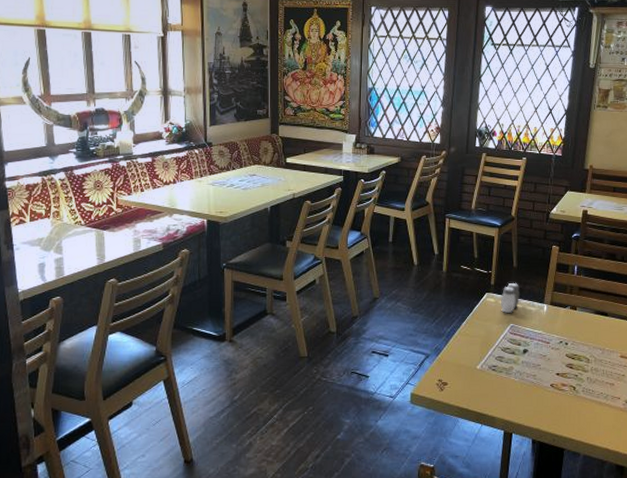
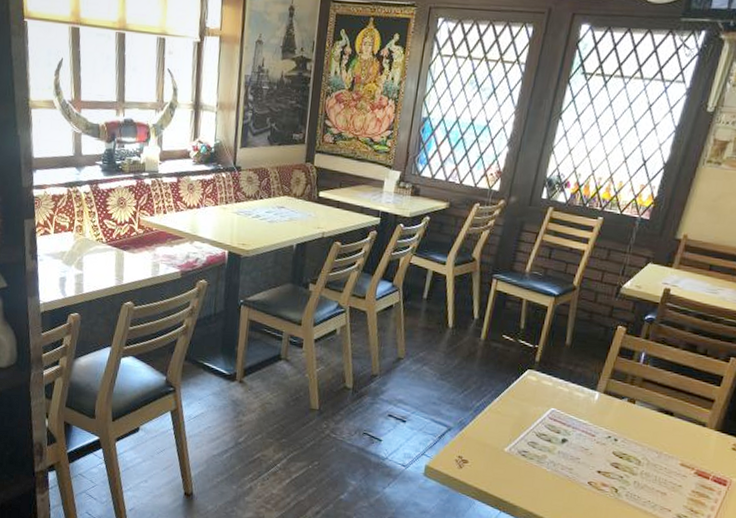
salt and pepper shaker: present [500,282,520,313] -> none [542,361,569,396]

